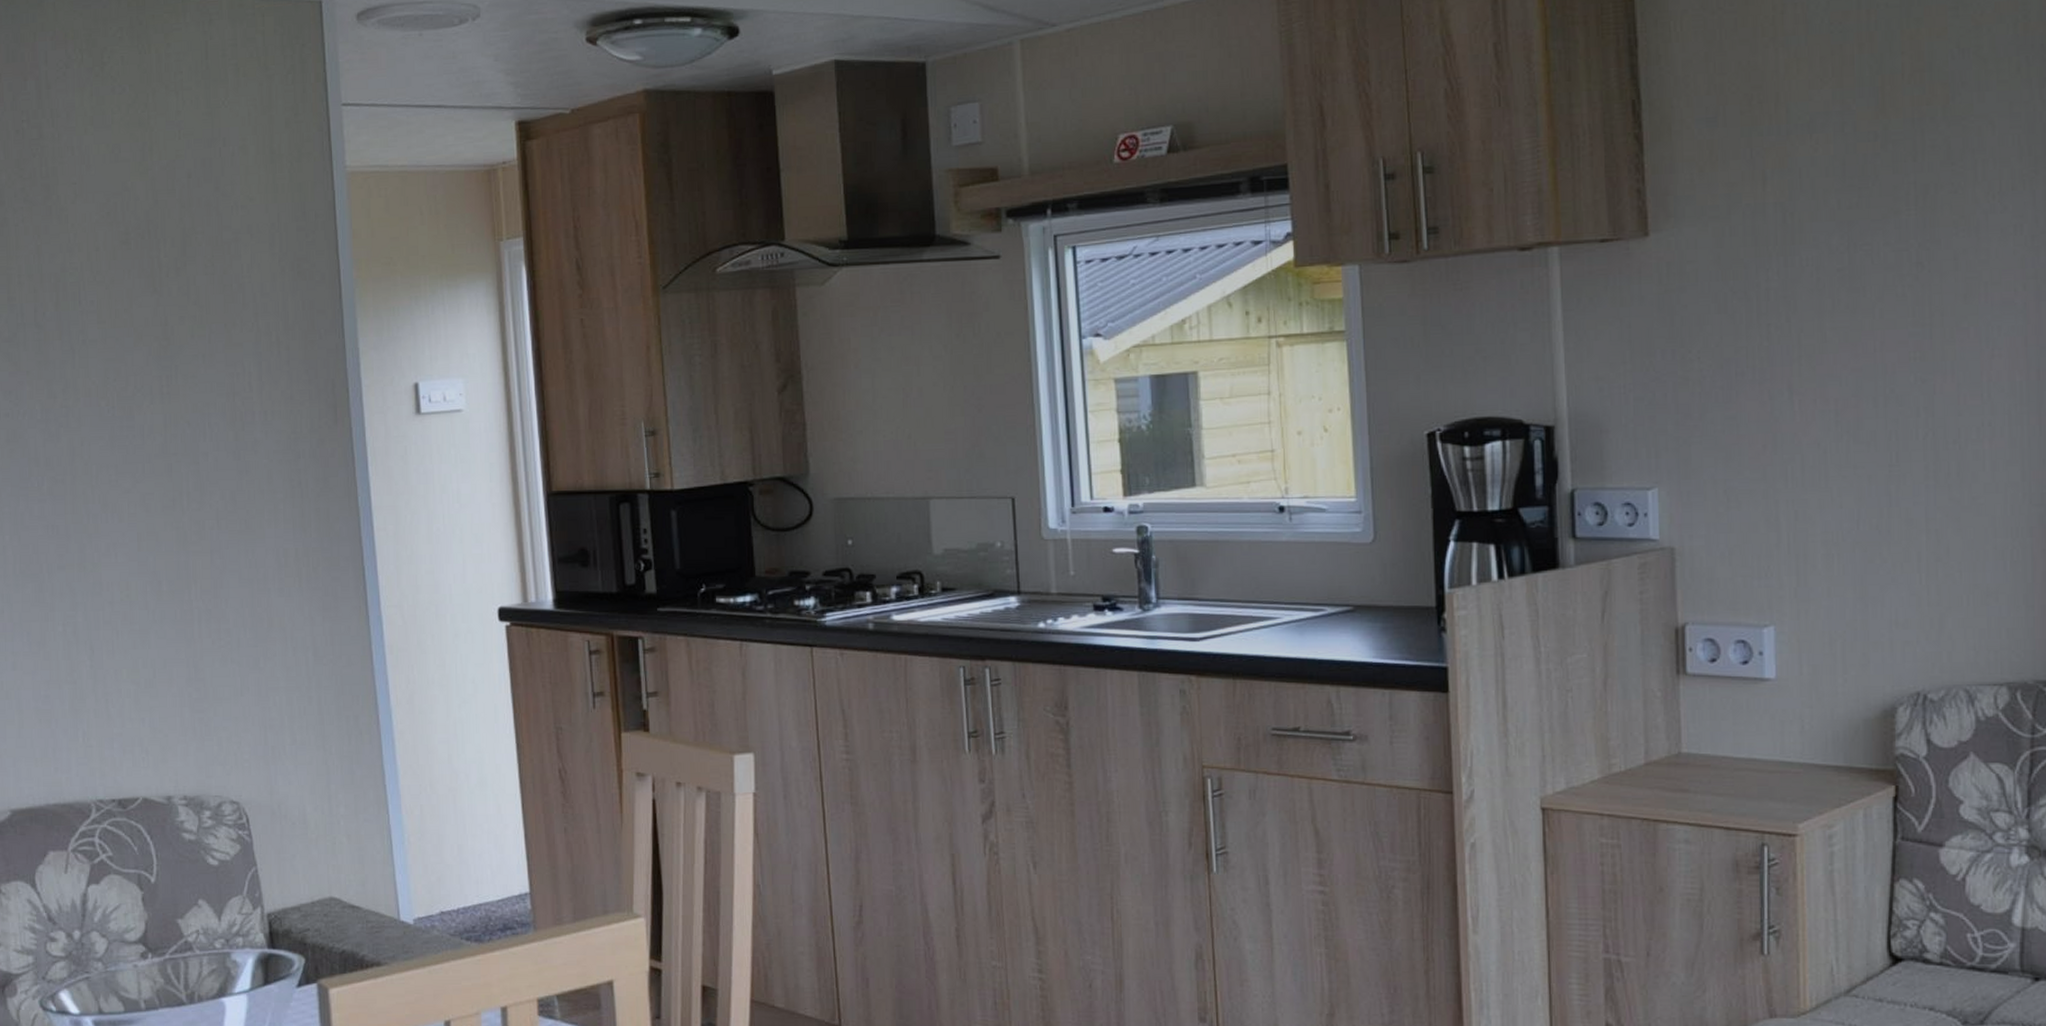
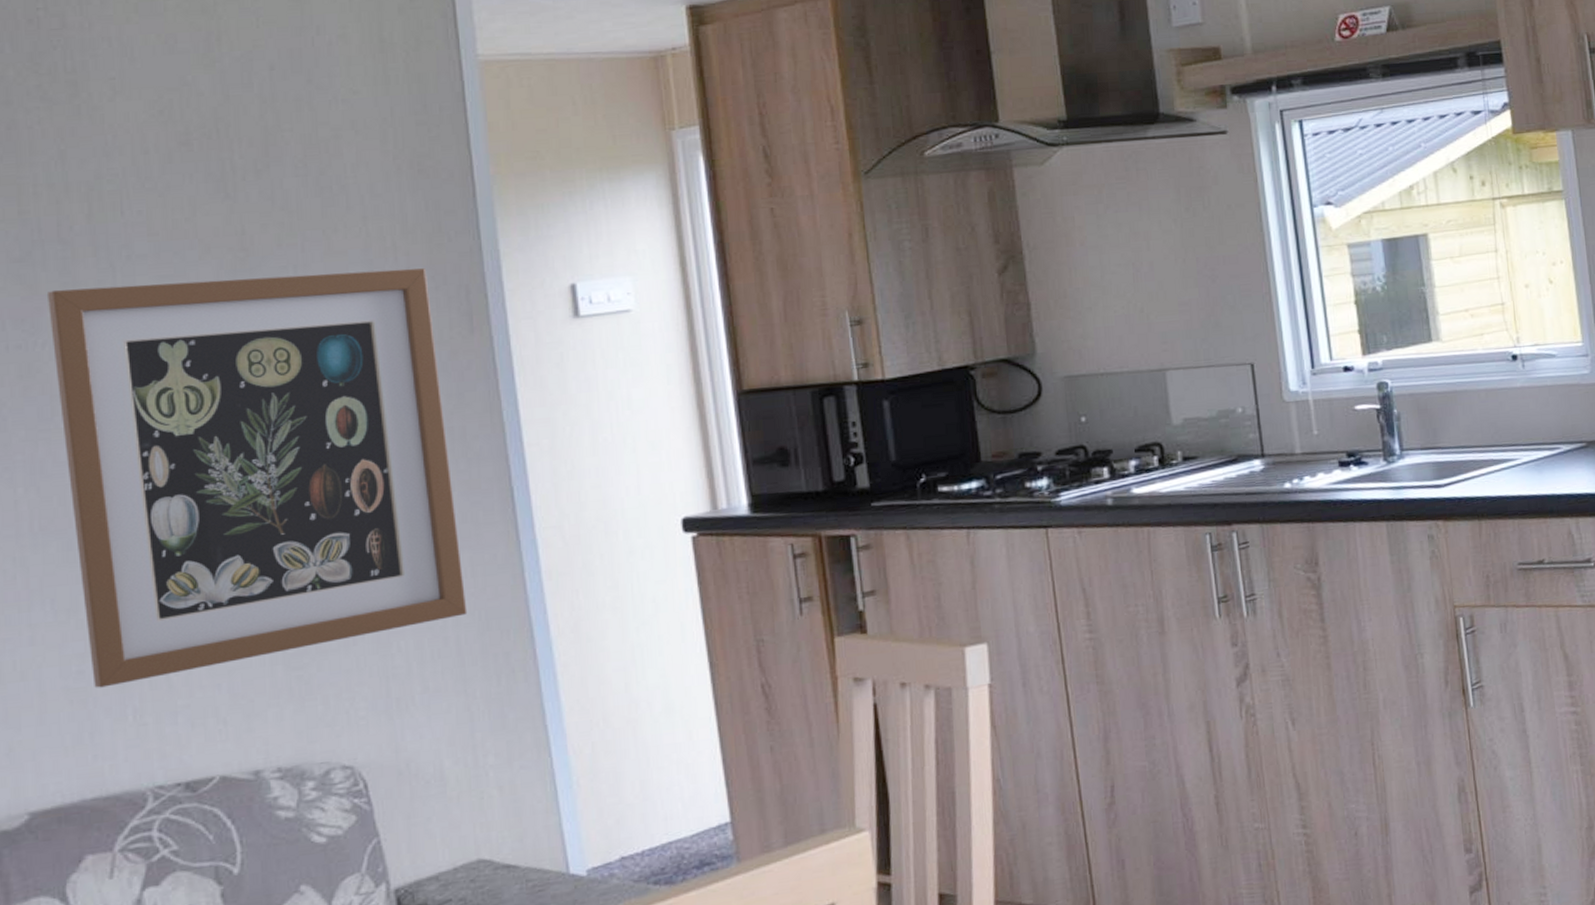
wall art: none [27,362,327,711] -> present [48,268,468,688]

